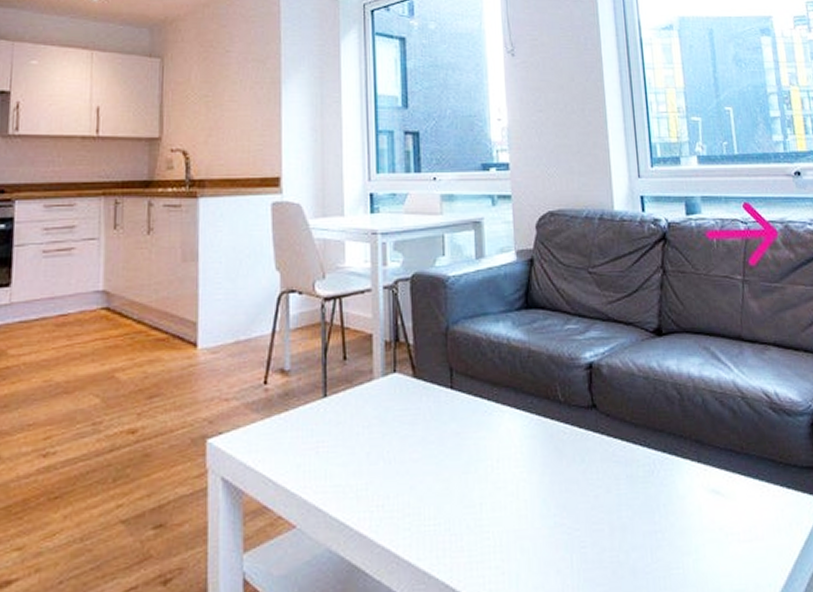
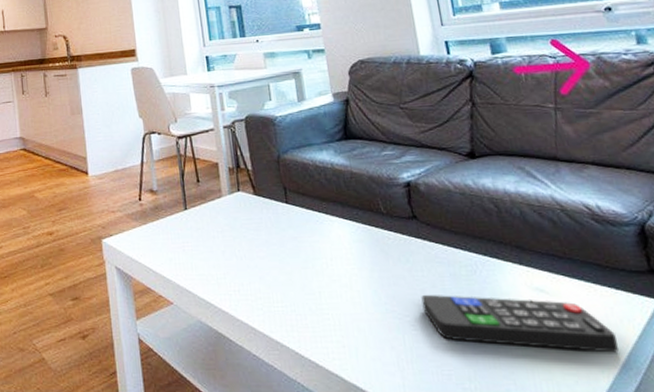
remote control: none [594,501,786,563] -> present [421,295,618,353]

